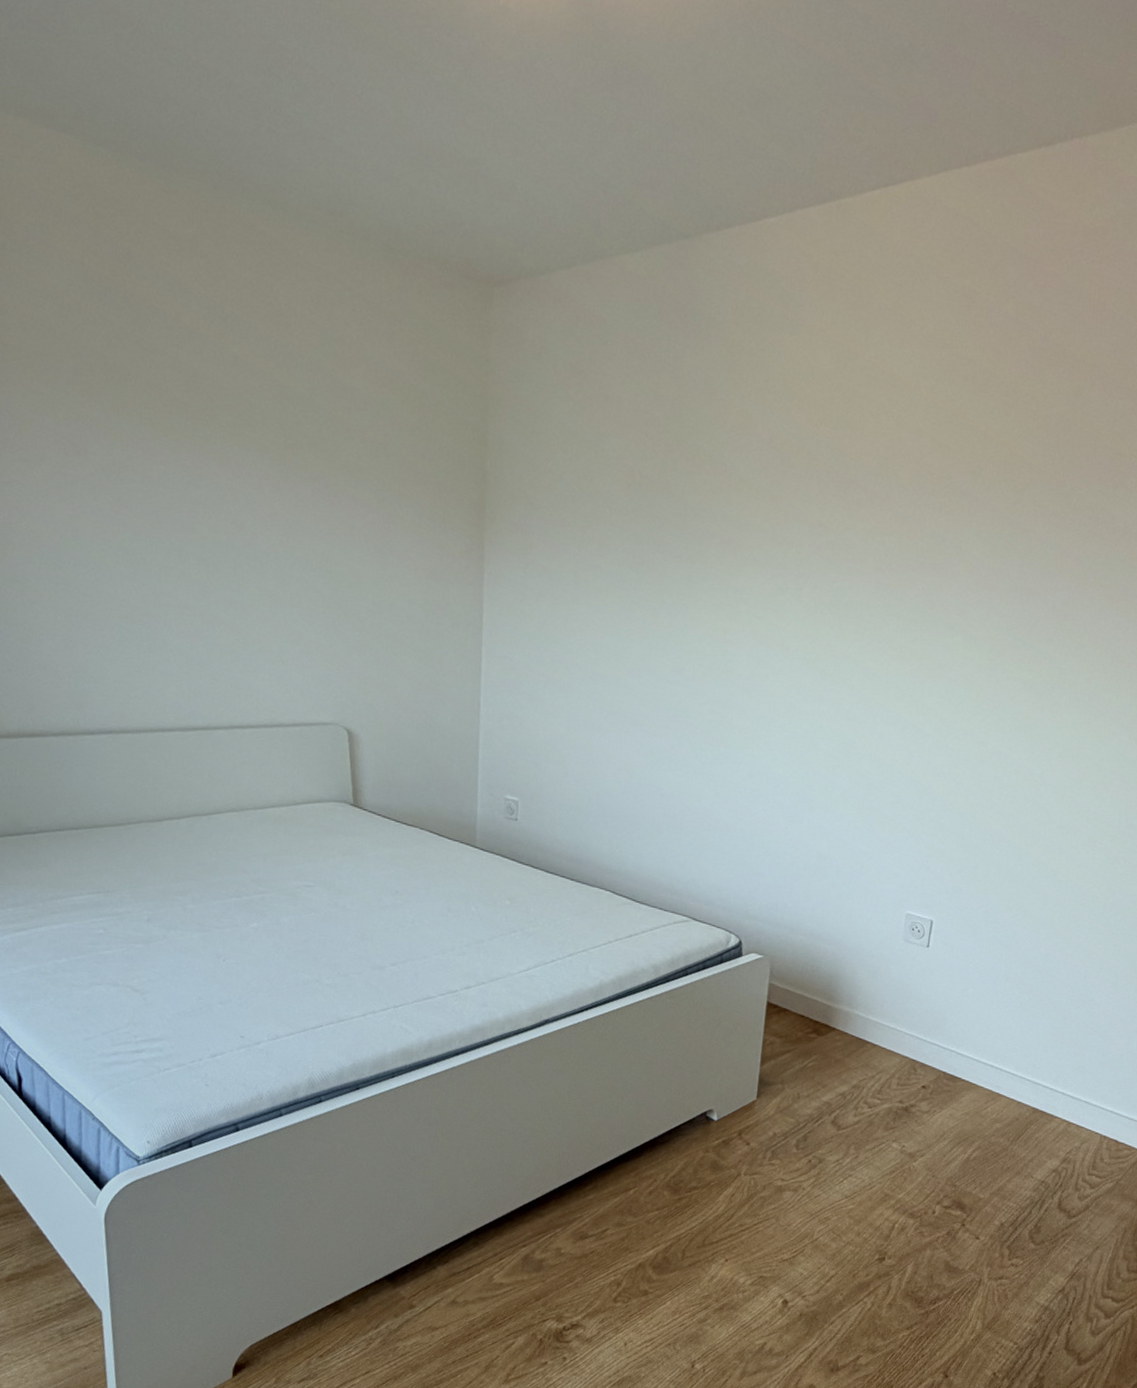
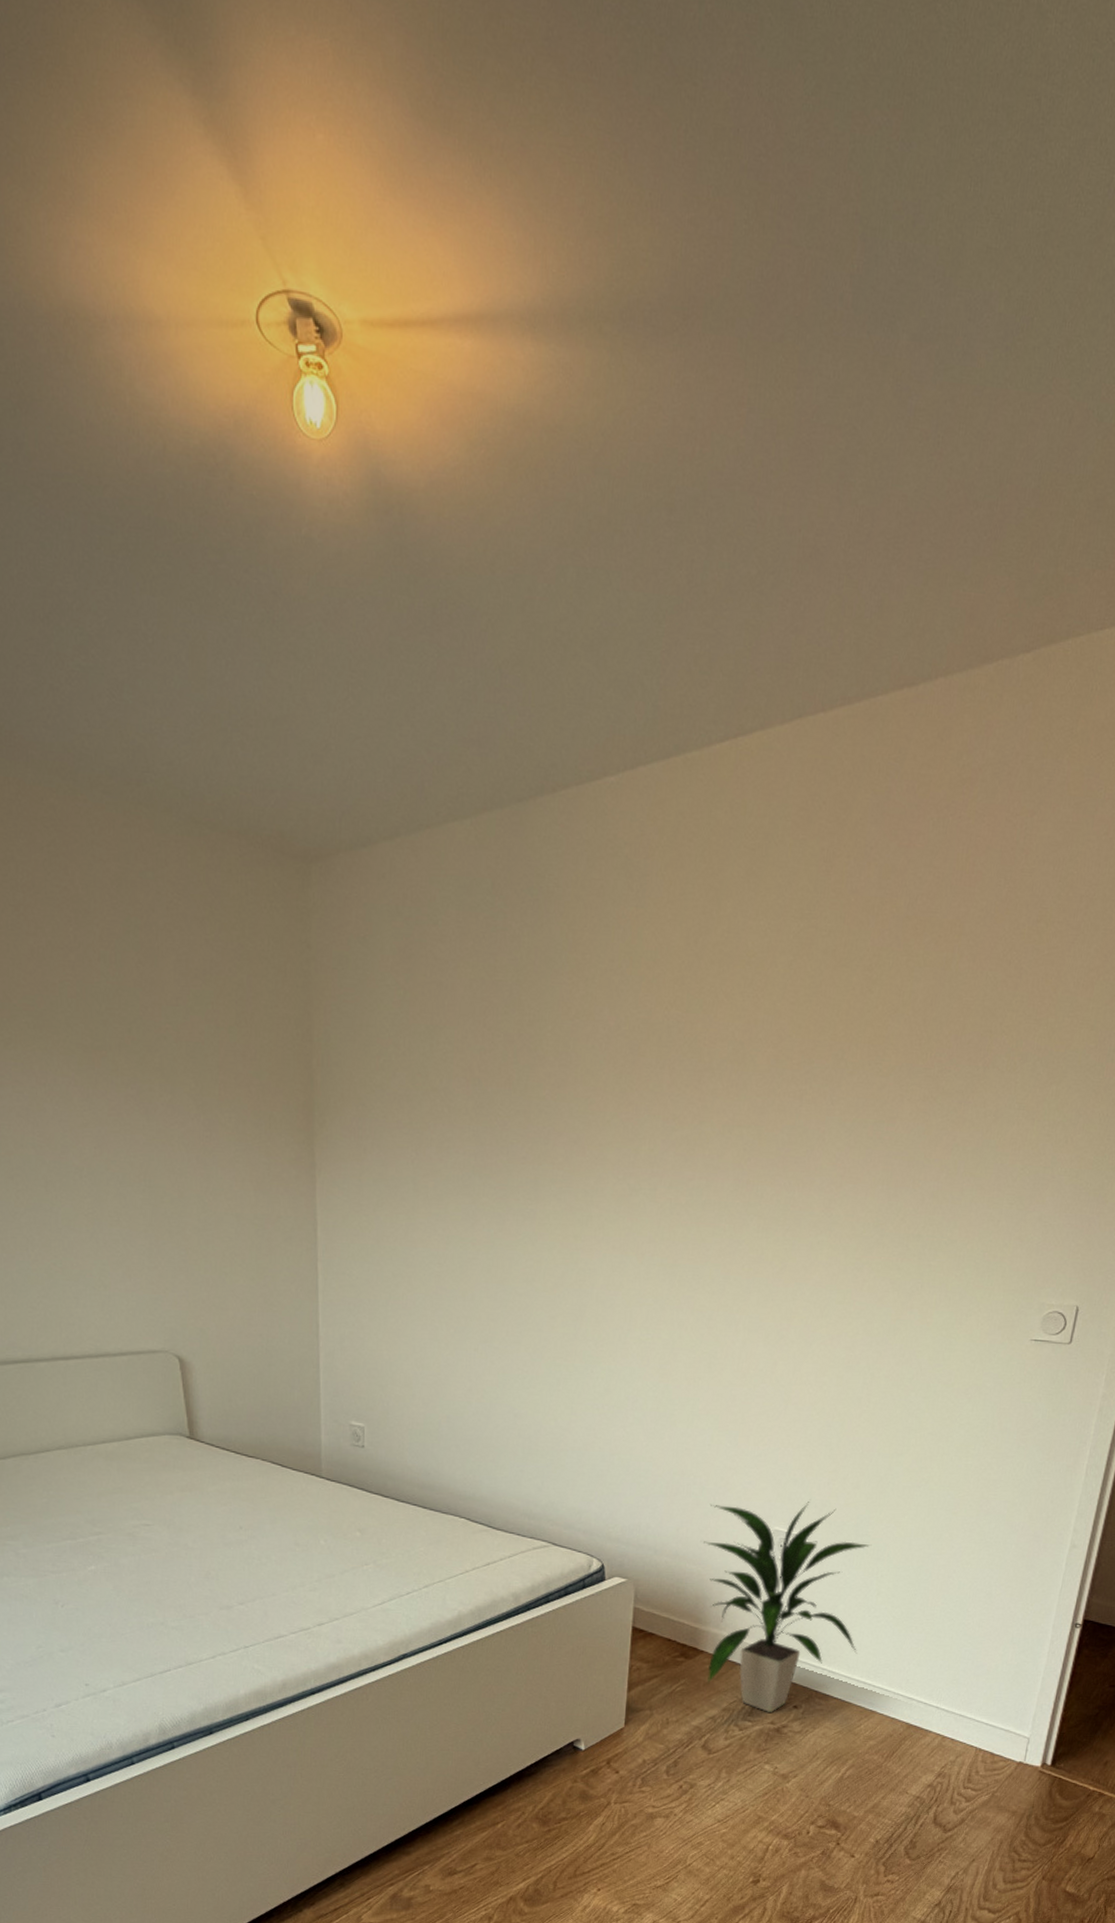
indoor plant: none [838,887,999,1091] -> present [704,1502,870,1712]

